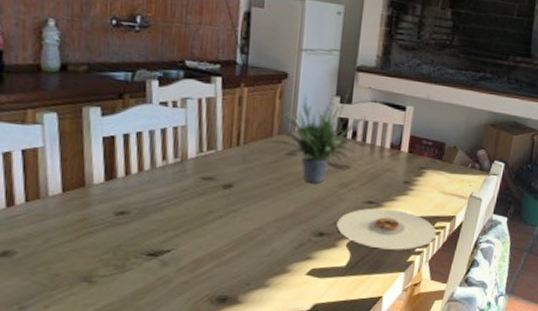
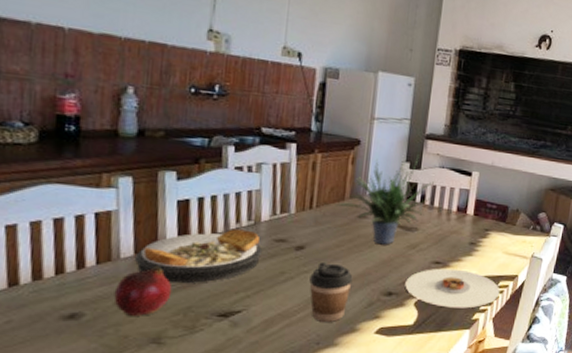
fruit: none [44,203,101,254] -> present [113,265,172,316]
plate: none [62,166,190,222] -> present [134,229,263,283]
coffee cup: none [238,201,283,262] -> present [309,262,353,322]

